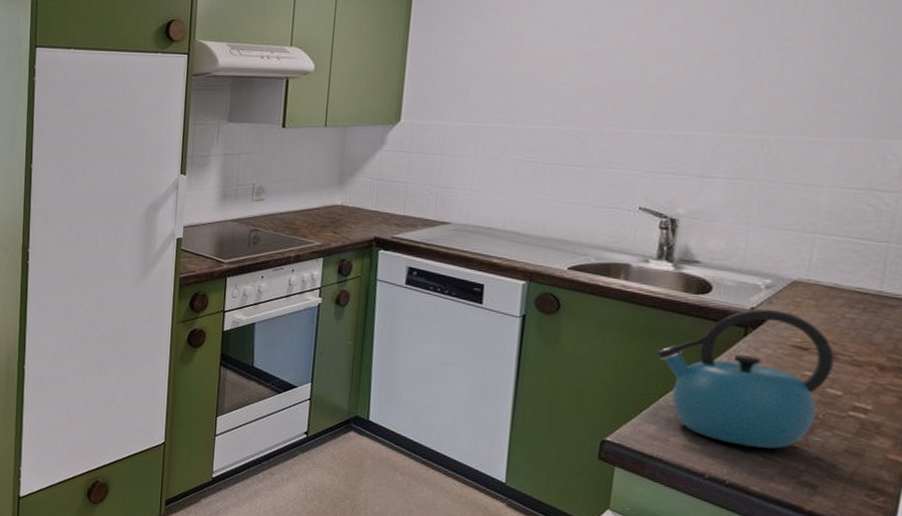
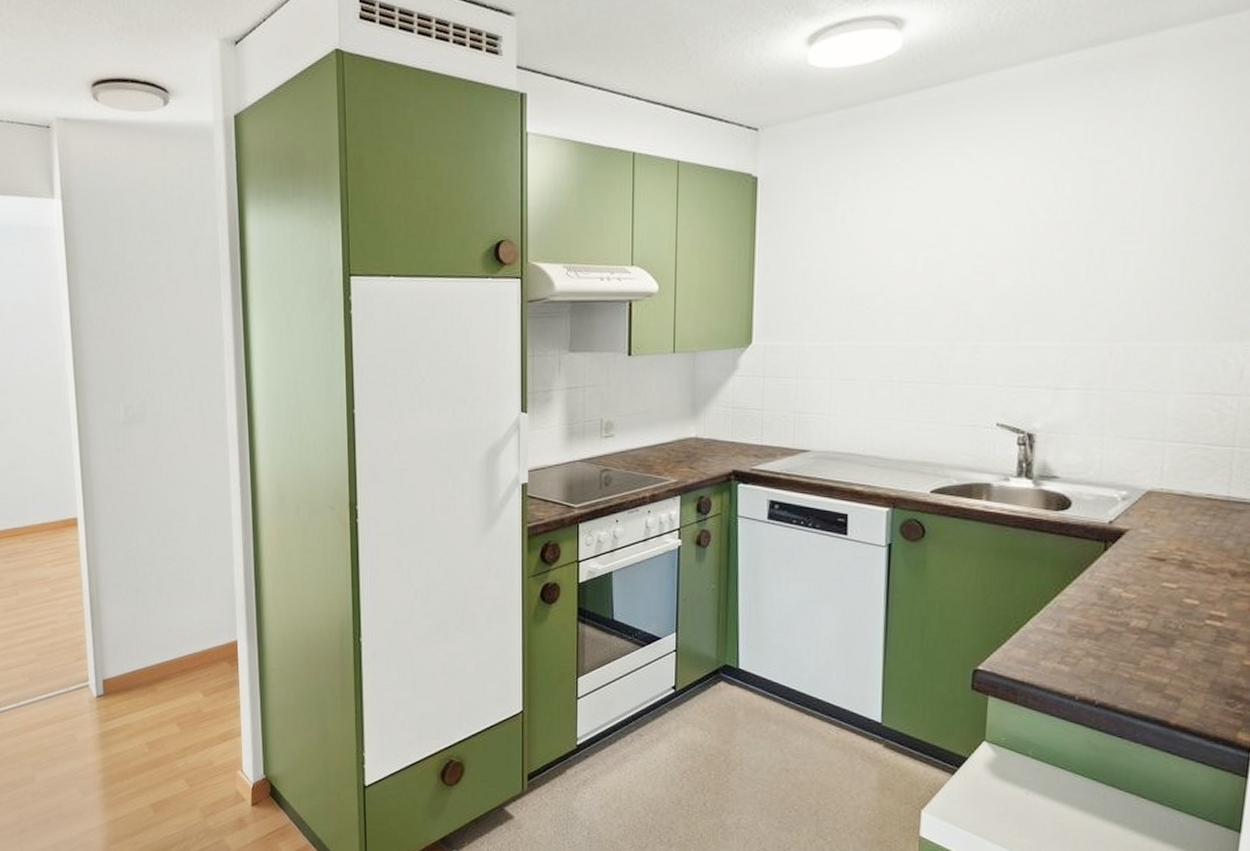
kettle: present [656,309,834,449] -> none [1021,521,1190,664]

